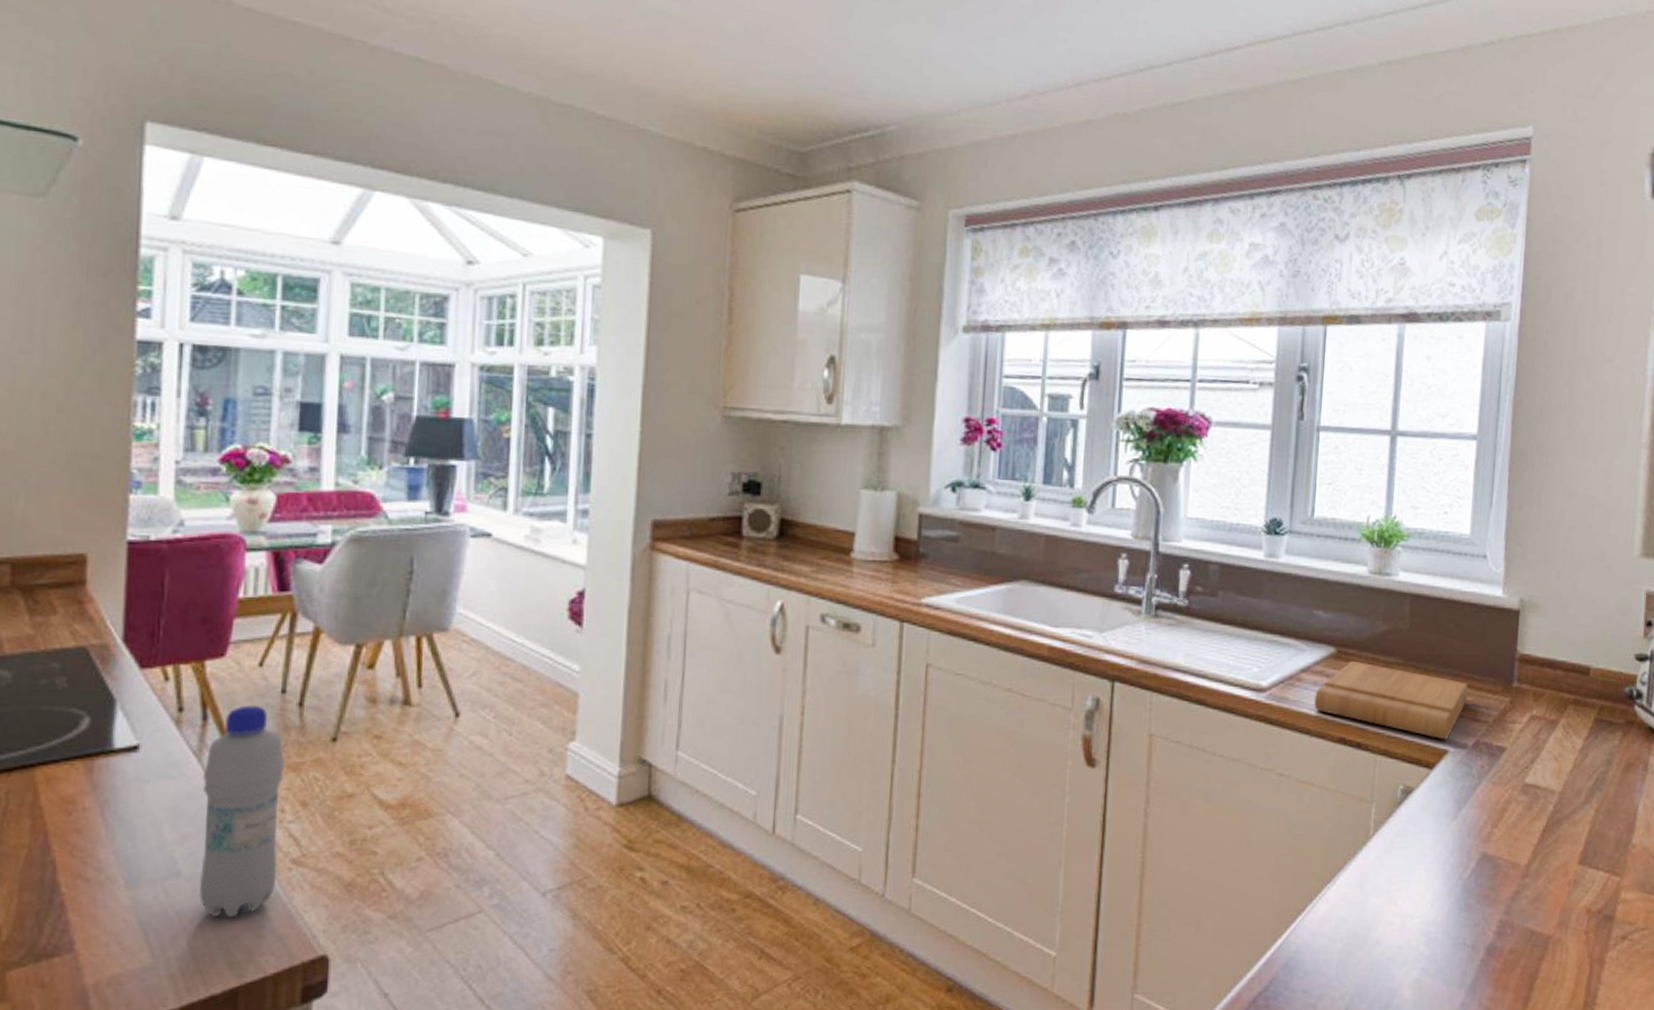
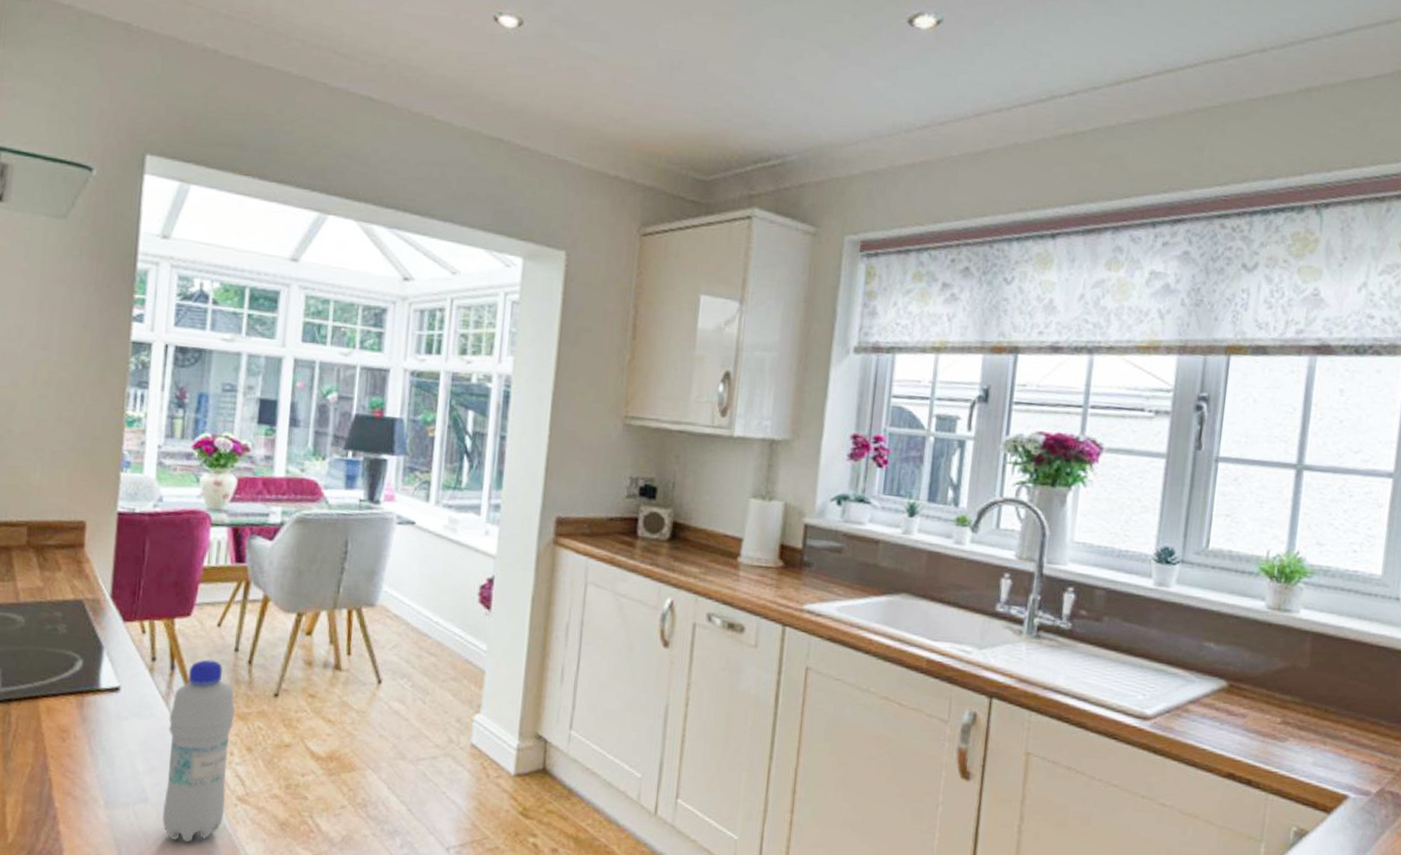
cutting board: present [1314,660,1469,740] -> none [1201,695,1374,785]

